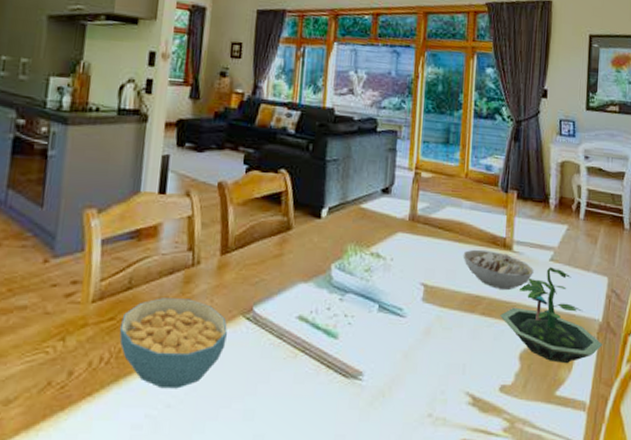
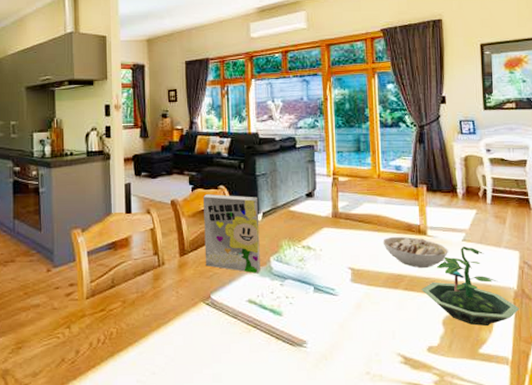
cereal bowl: present [119,298,227,389] -> none [109,292,192,360]
cereal box: none [251,178,325,284] -> present [203,194,260,274]

